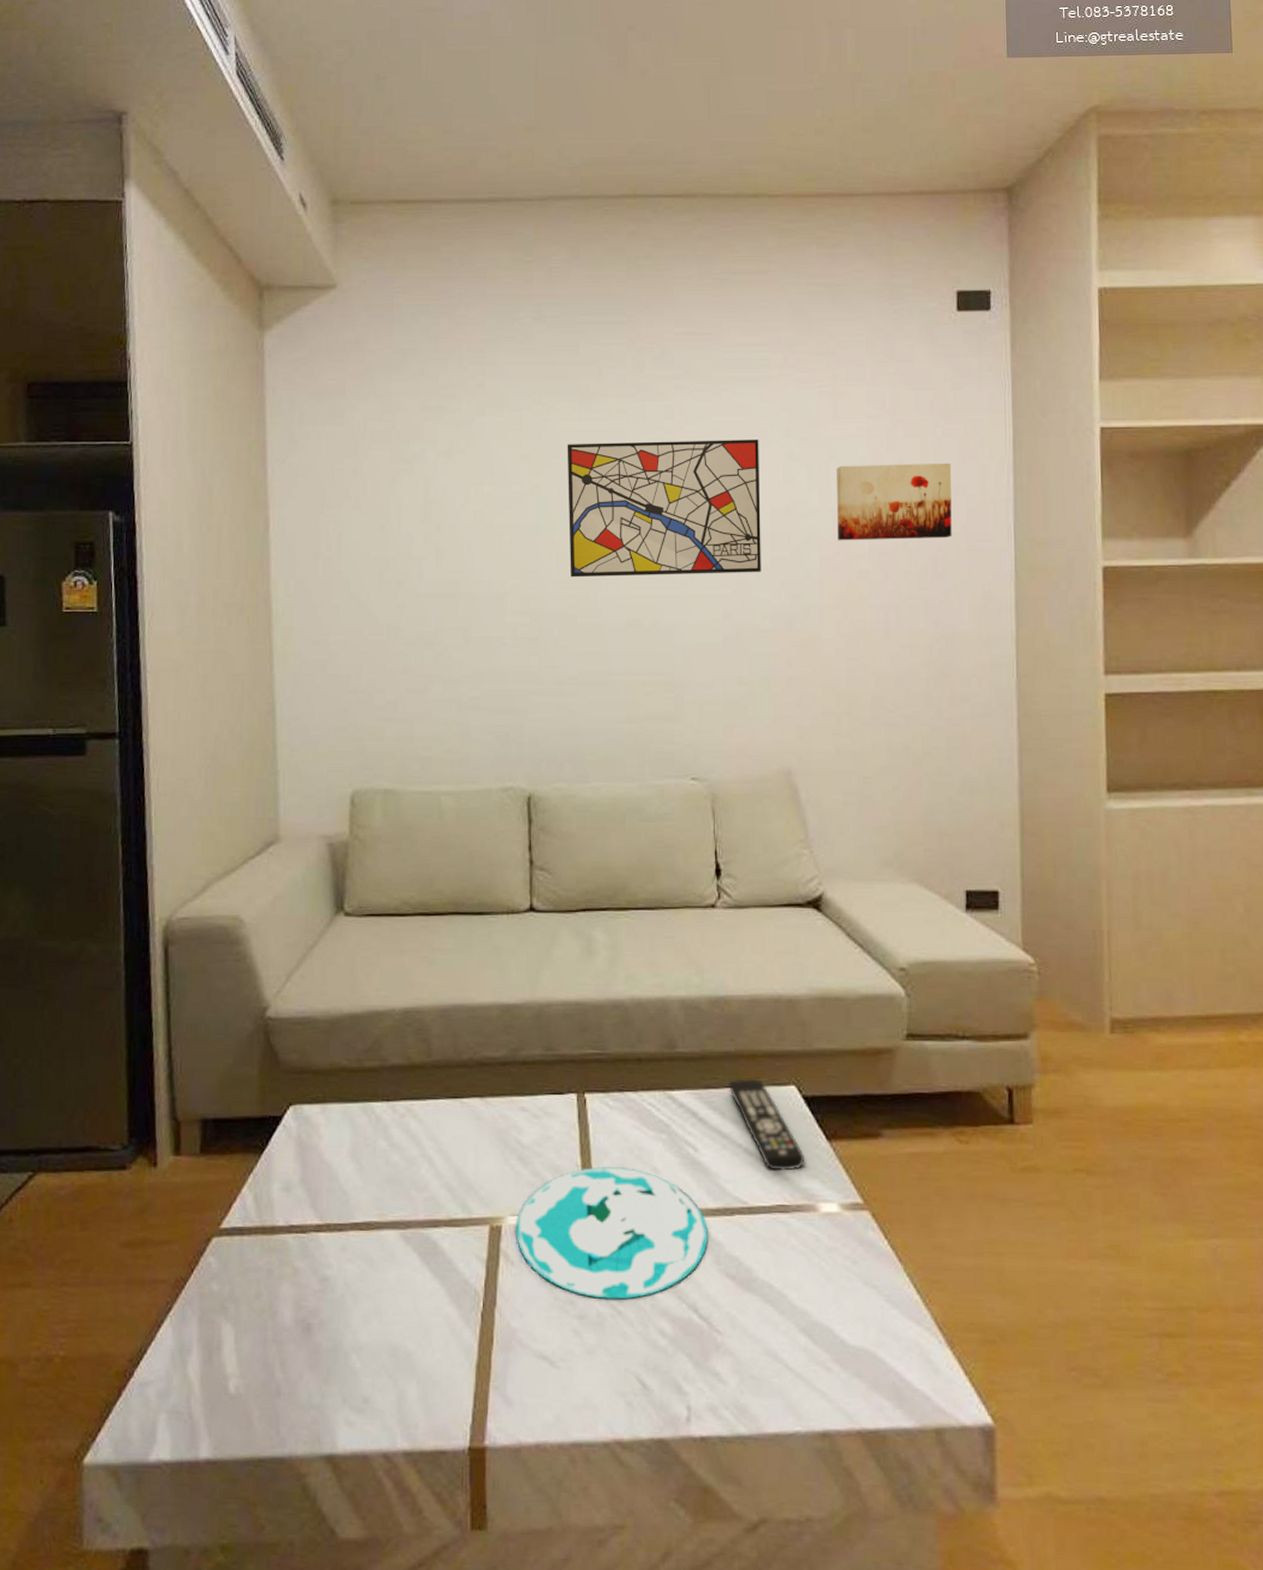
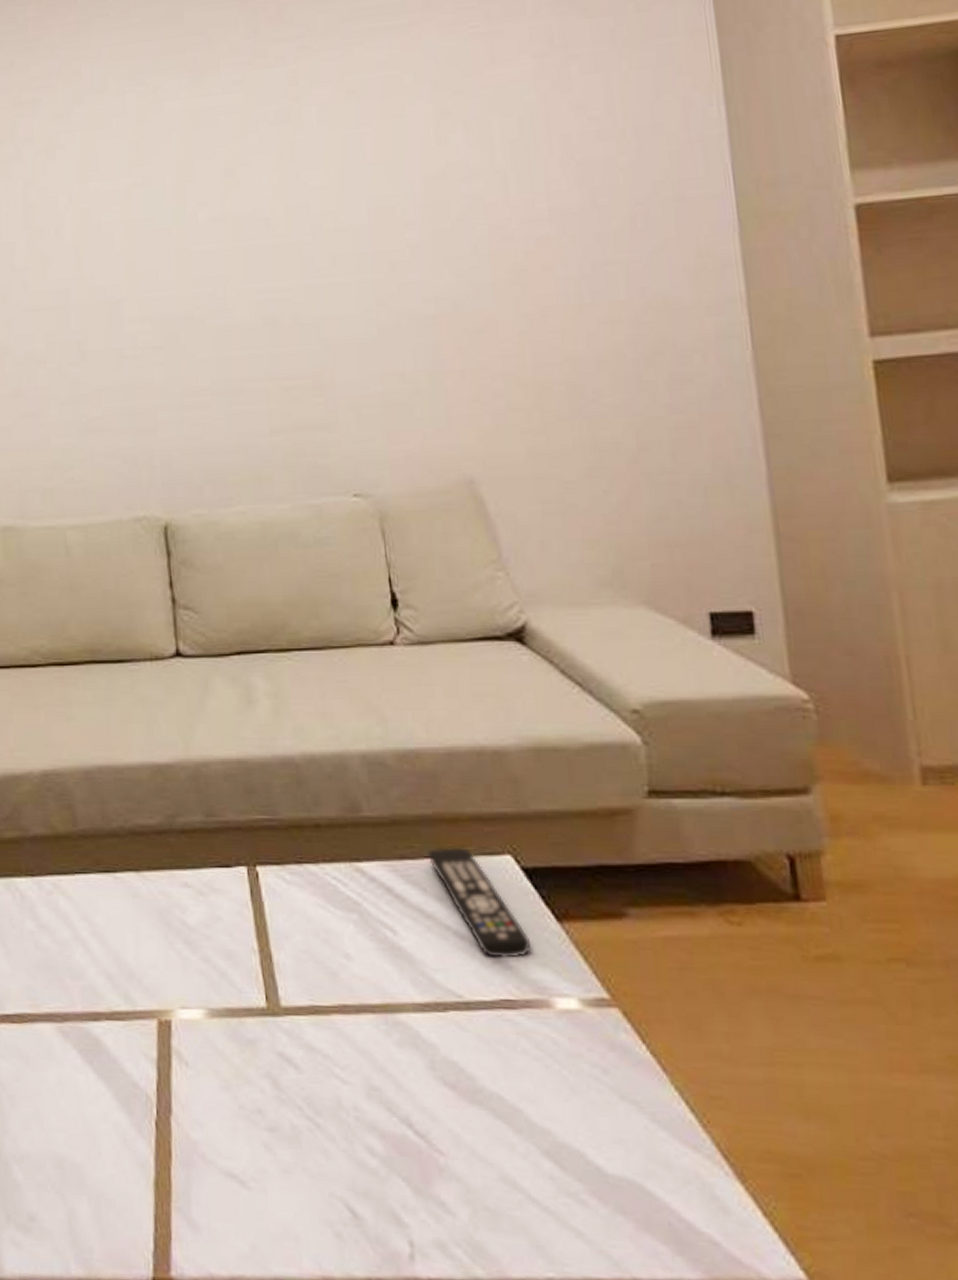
plate: present [515,1166,709,1300] -> none [187,951,419,1110]
wall art: present [567,440,761,578] -> none [178,97,418,275]
wall art: present [837,464,952,541] -> none [500,100,652,205]

